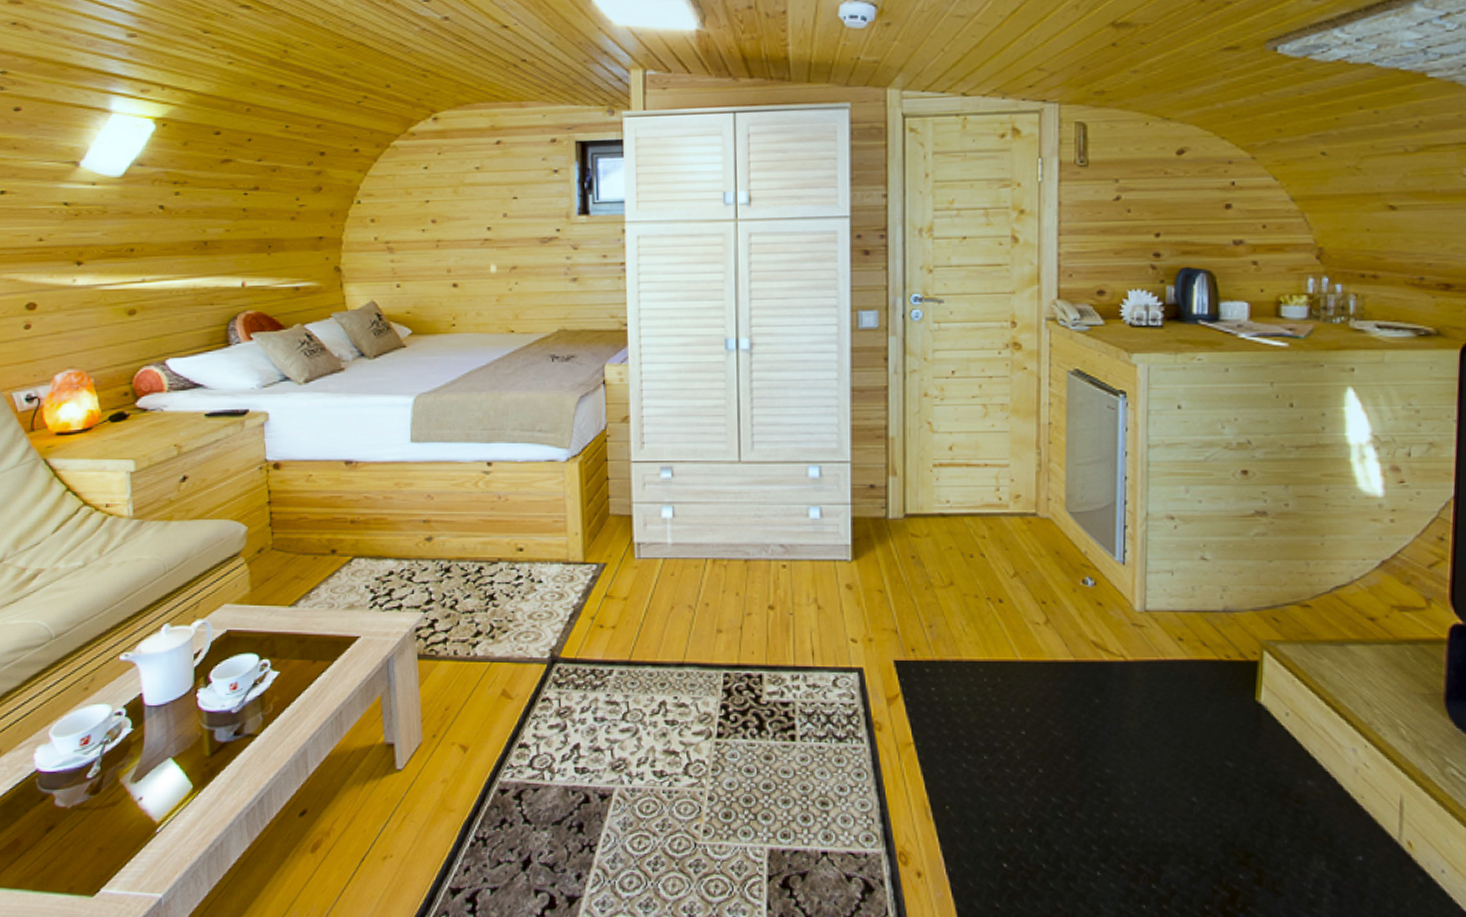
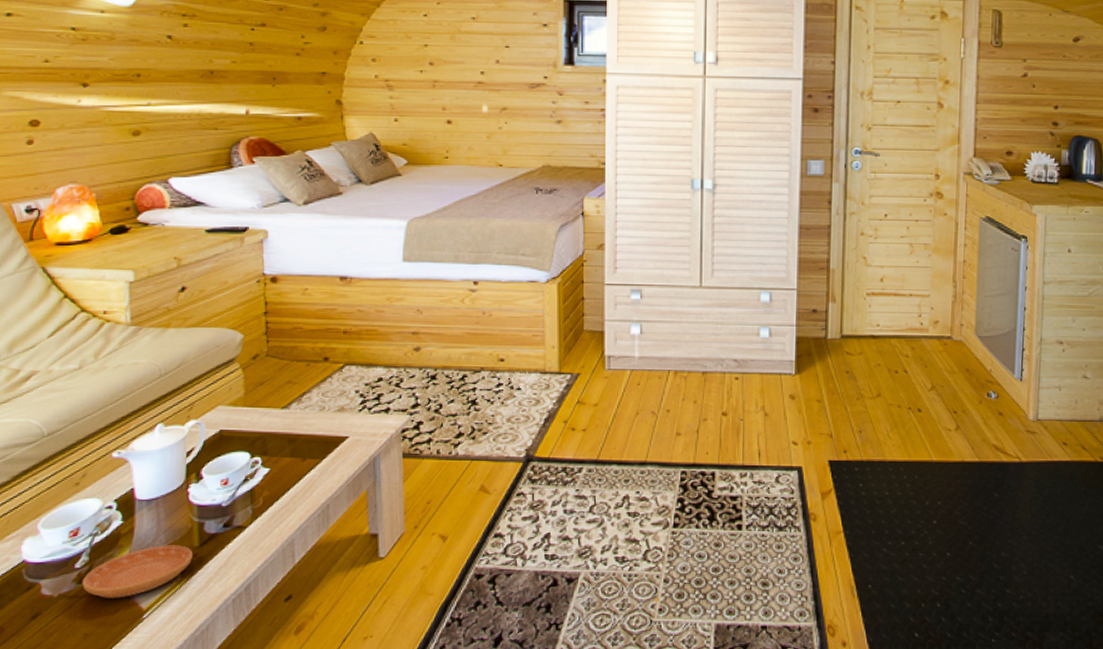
saucer: none [94,754,204,811] -> present [82,545,193,598]

